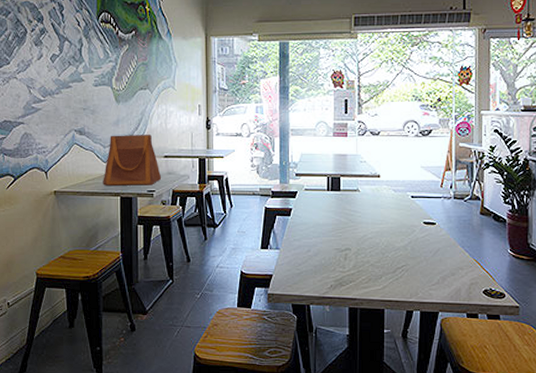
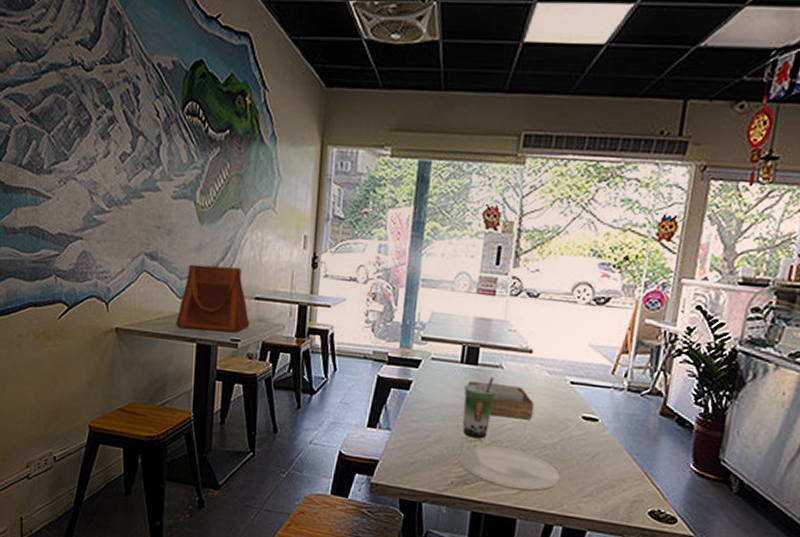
beverage cup: none [332,199,357,248] -> present [462,377,497,439]
napkin holder: none [334,203,387,229] -> present [467,381,535,420]
plate: none [334,253,414,286] -> present [459,445,561,492]

